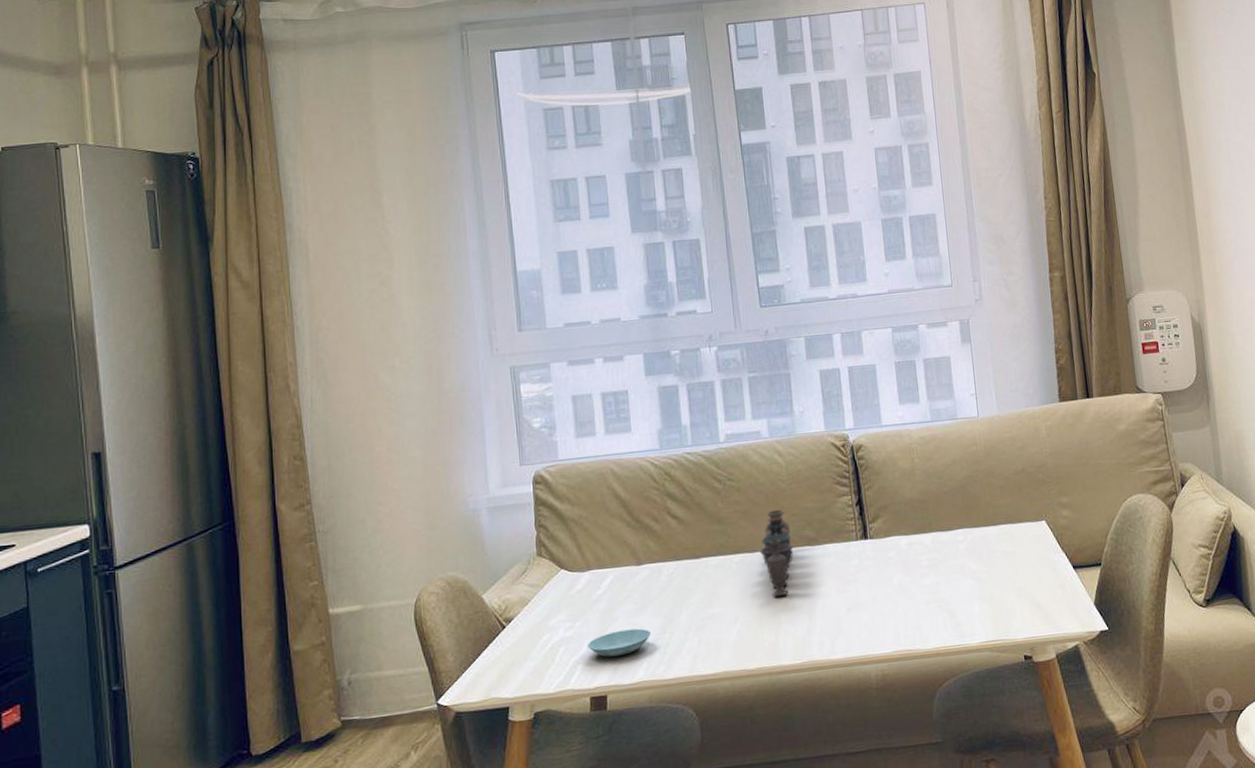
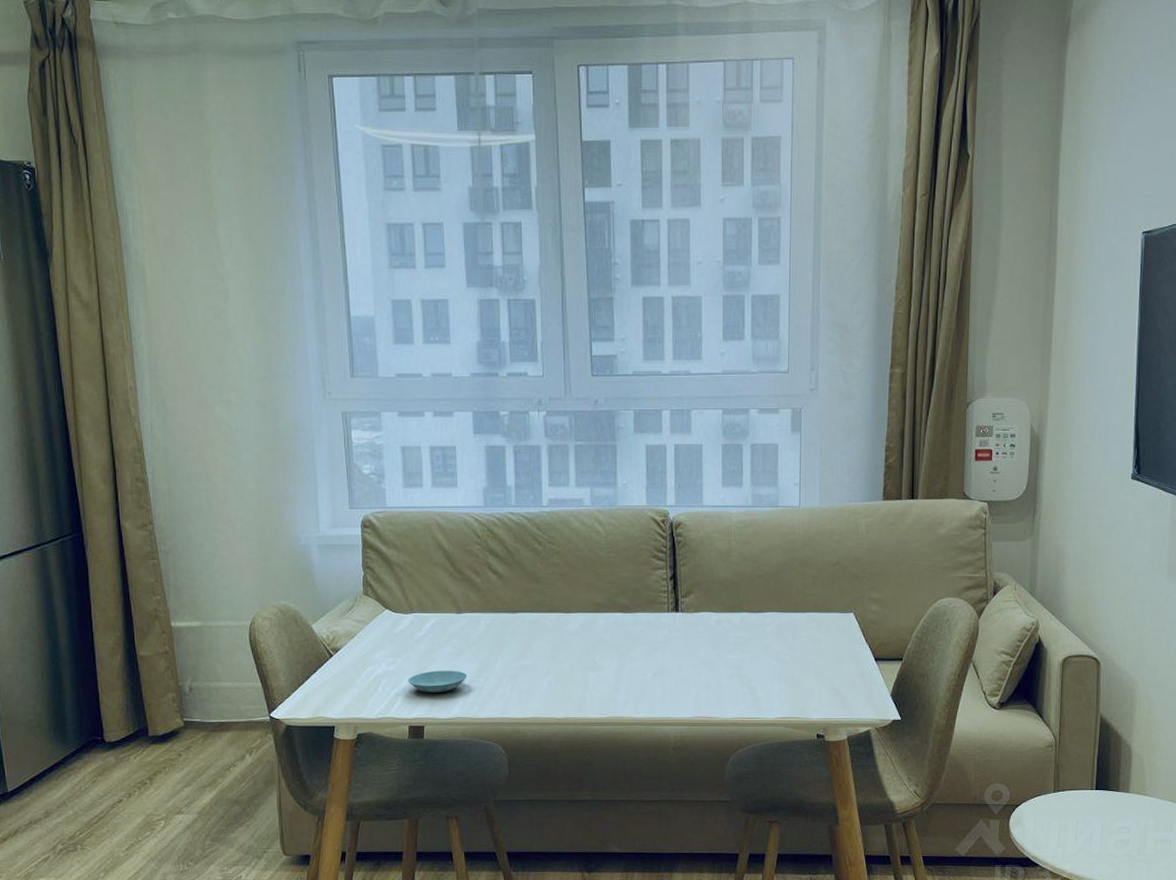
vase: present [759,509,794,597] -> none [573,575,607,656]

